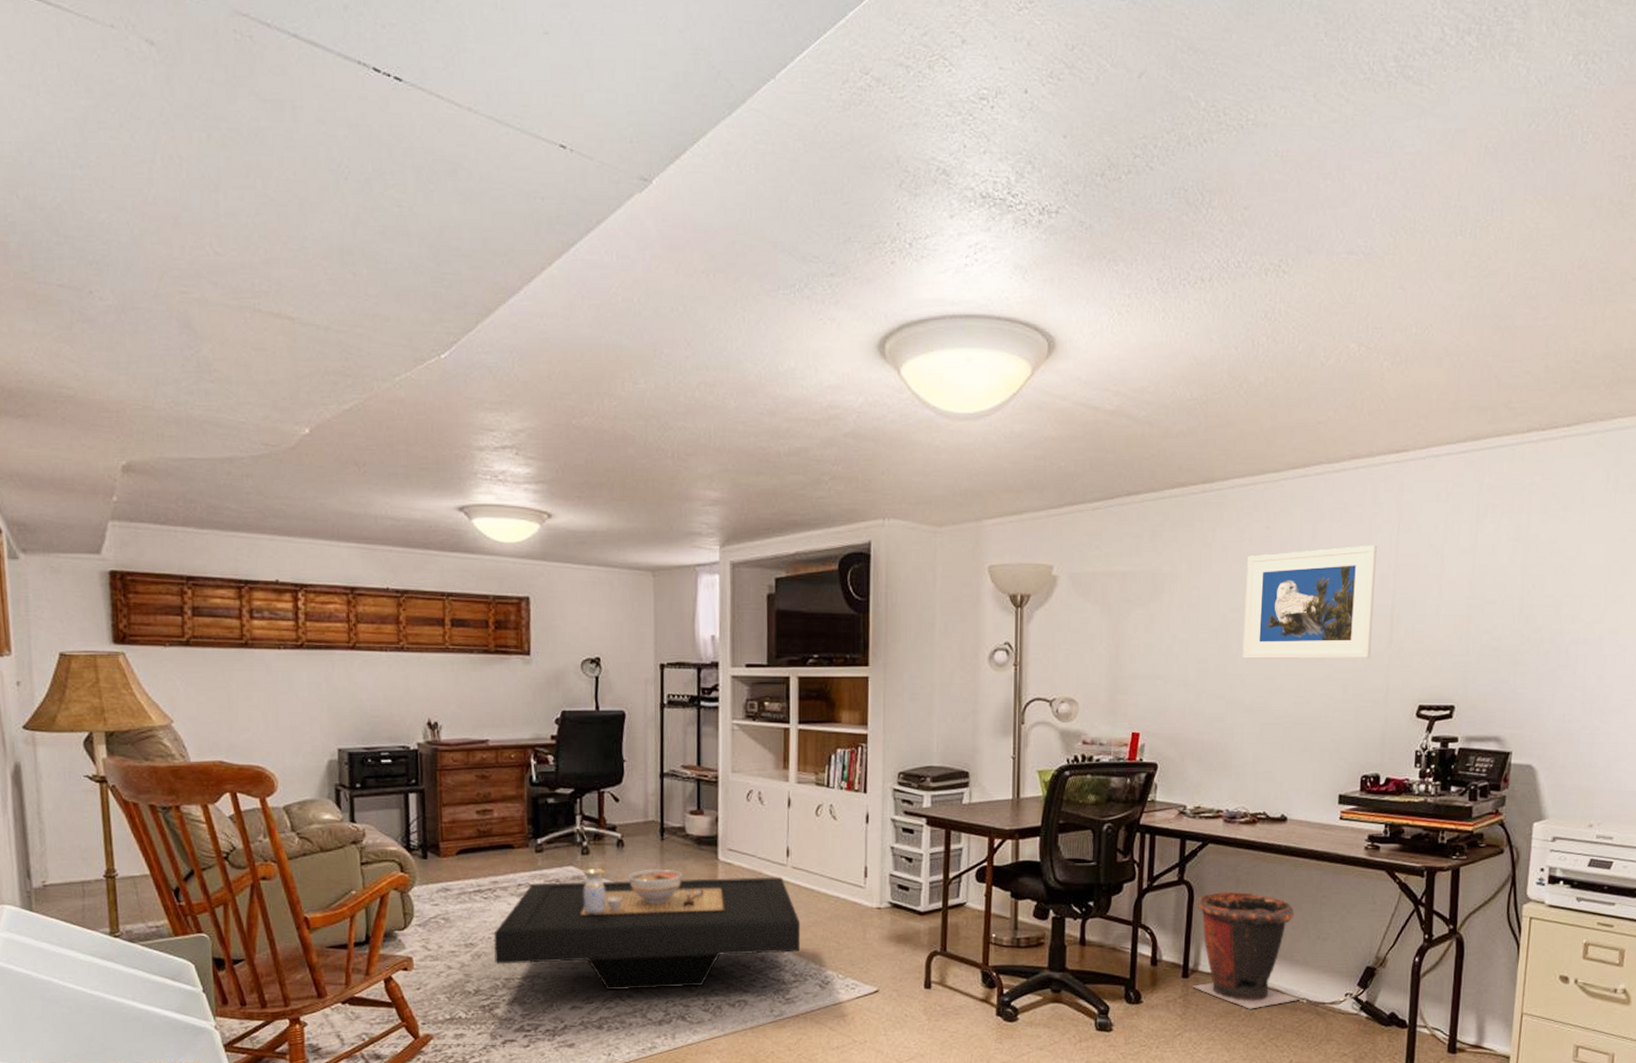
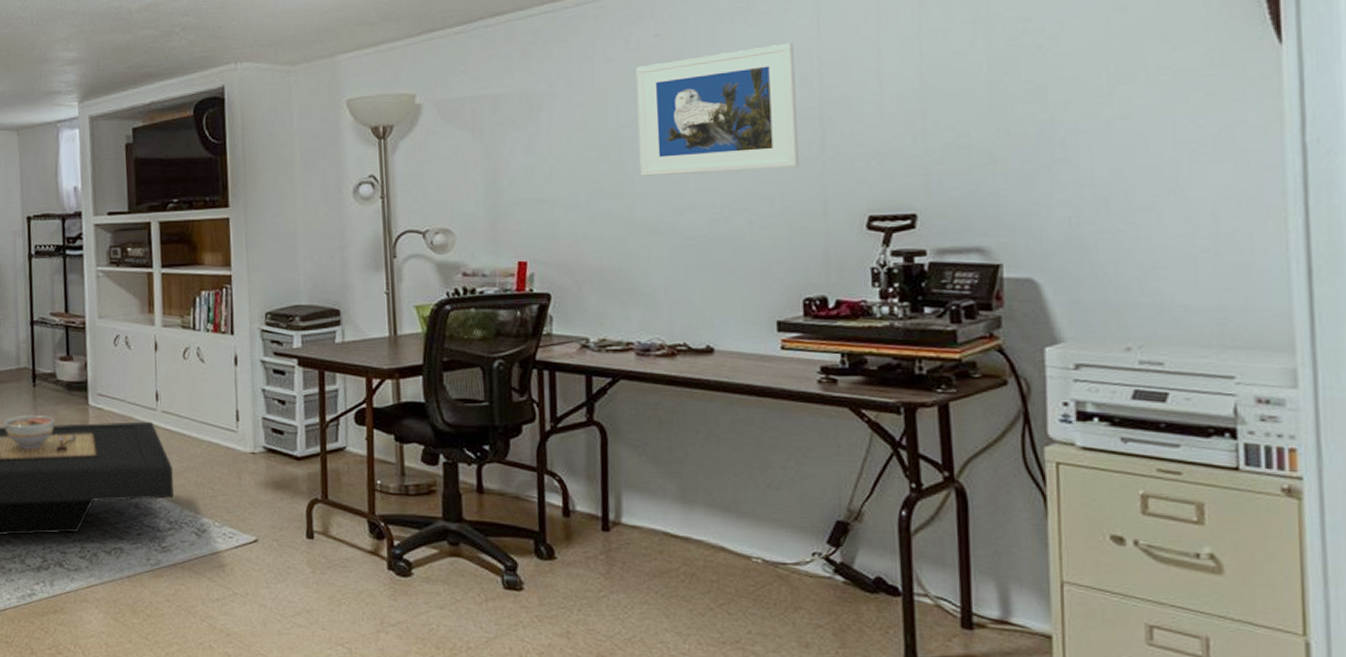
waste bin: present [1192,891,1301,1009] -> none [612,433,755,569]

